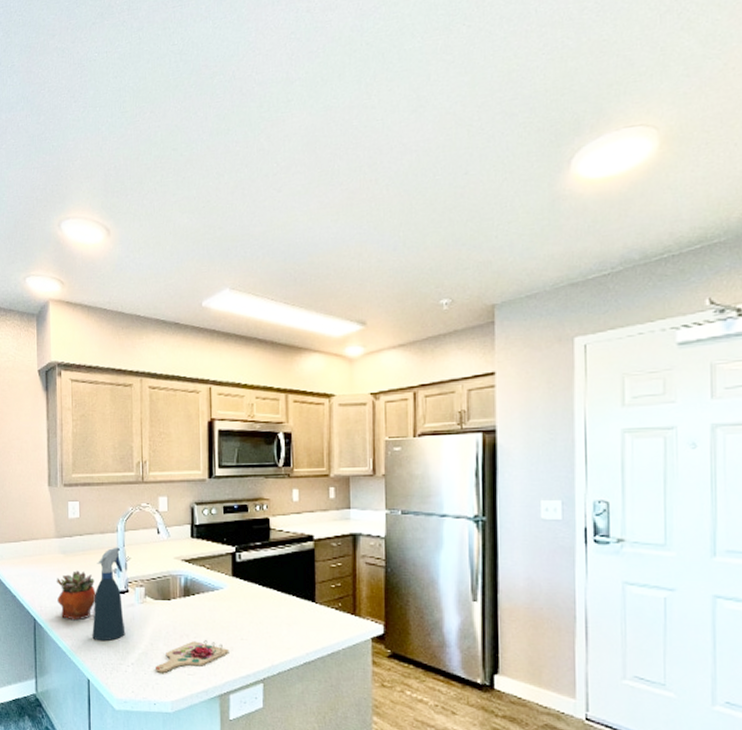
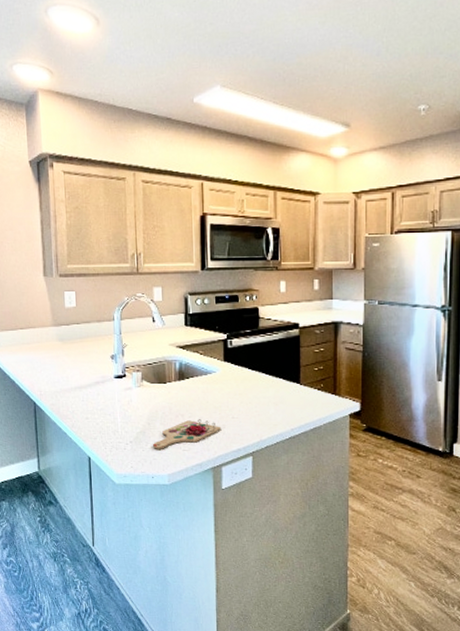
succulent planter: present [56,570,96,621] -> none [54,357,95,404]
spray bottle: present [92,547,126,641] -> none [91,334,124,421]

